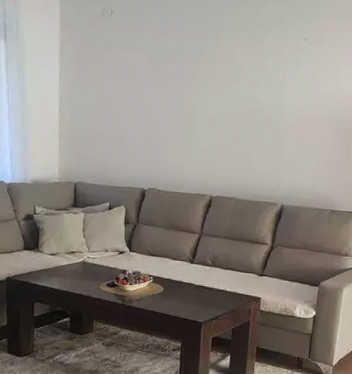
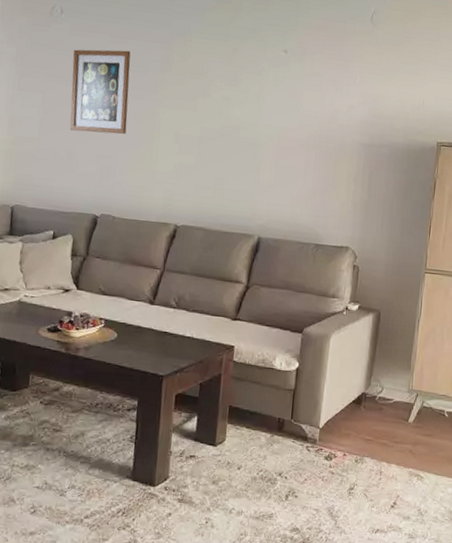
wall art: none [121,44,171,119] -> present [70,49,131,134]

